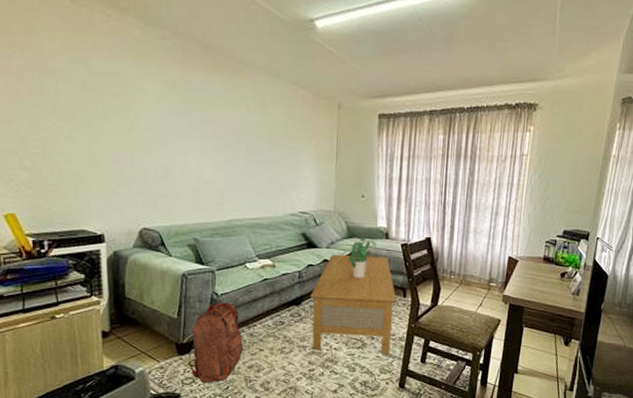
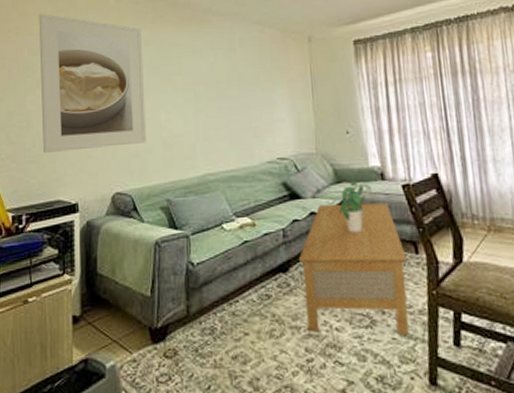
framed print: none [49,30,174,185] -> present [39,13,146,153]
backpack: present [190,302,243,383] -> none [165,273,225,380]

